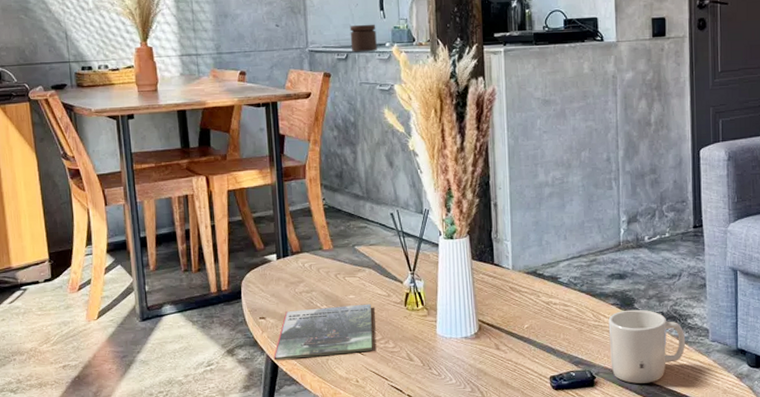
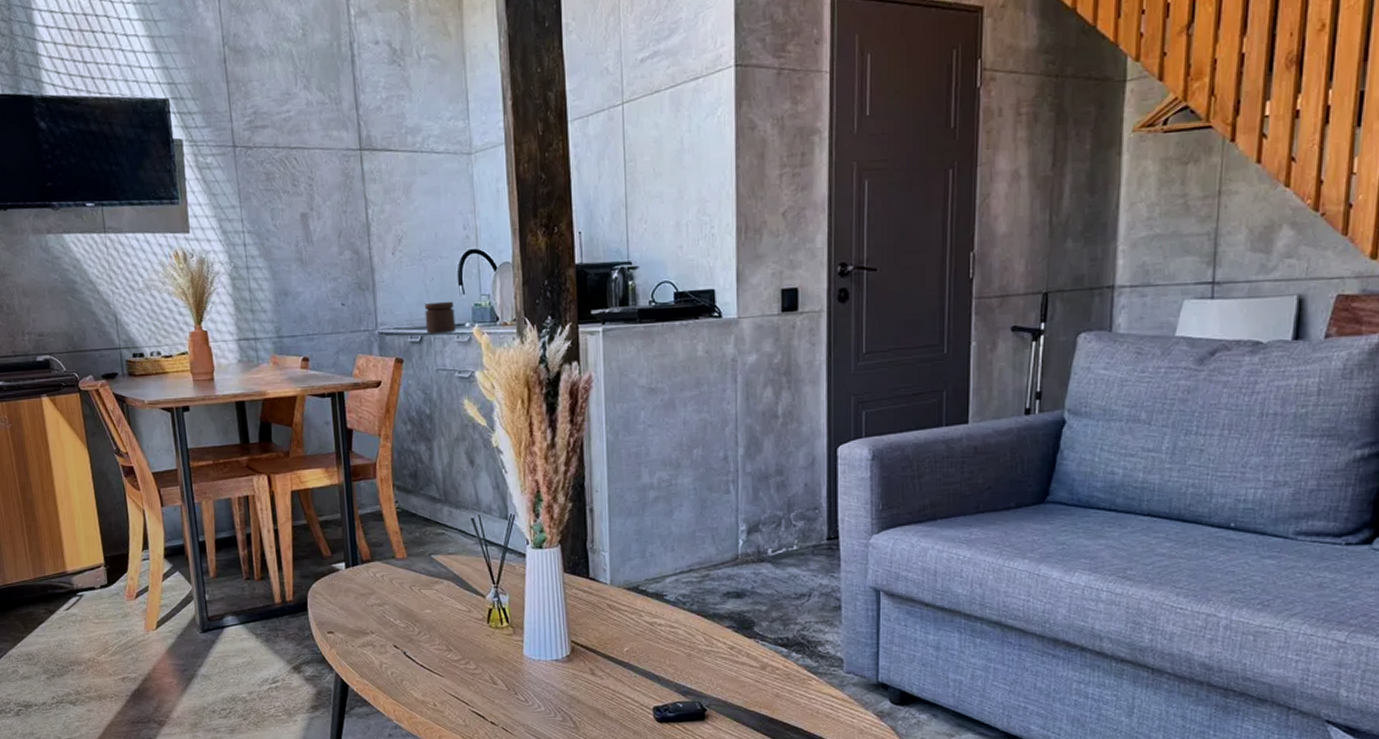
magazine: present [274,303,373,361] -> none [343,619,452,679]
mug: present [608,309,686,384] -> none [722,633,815,719]

